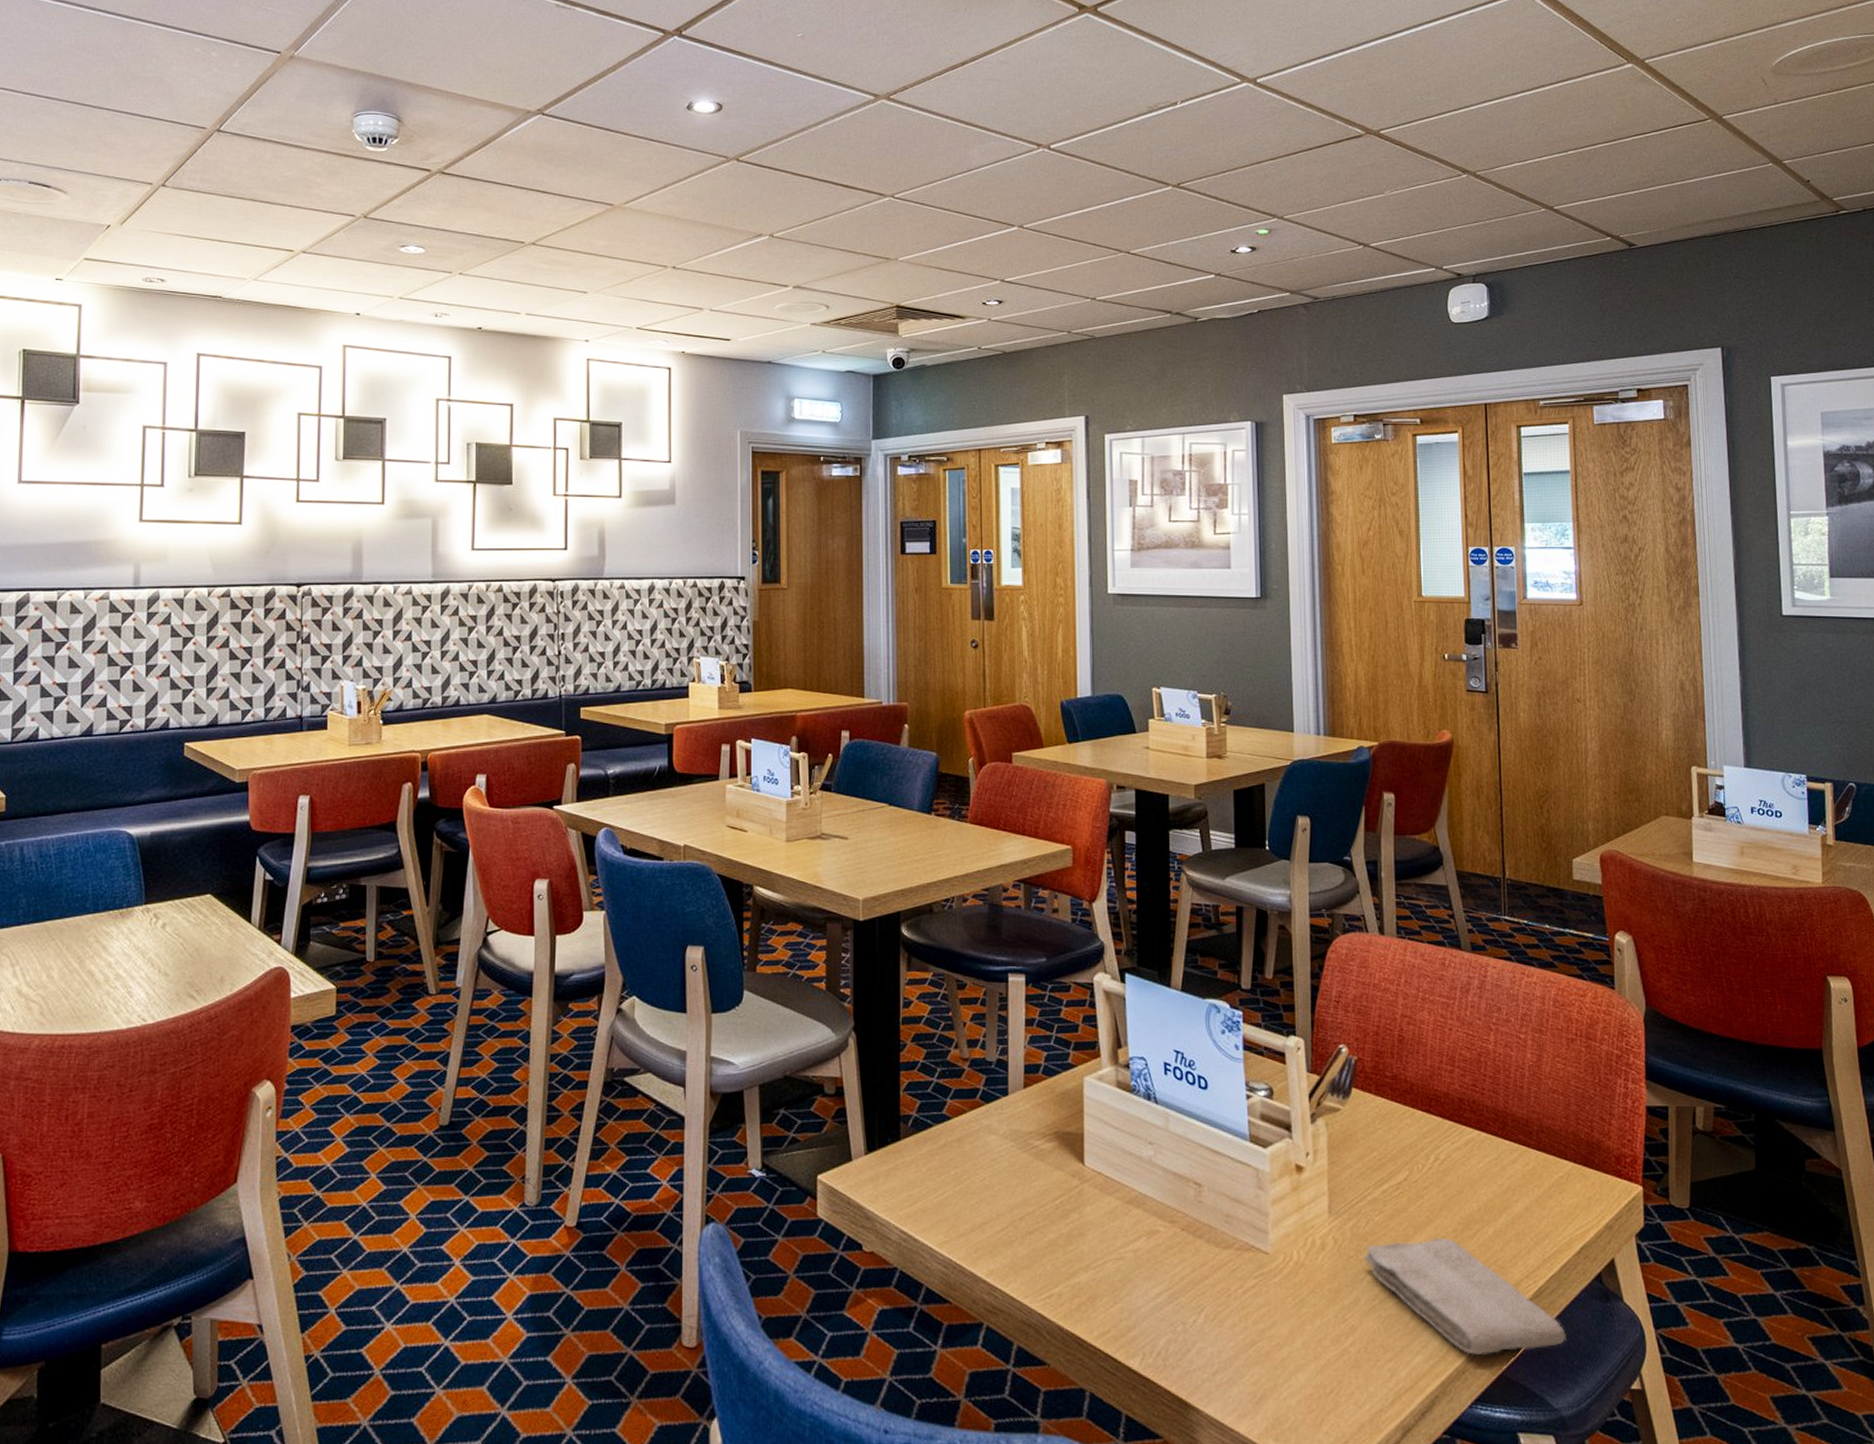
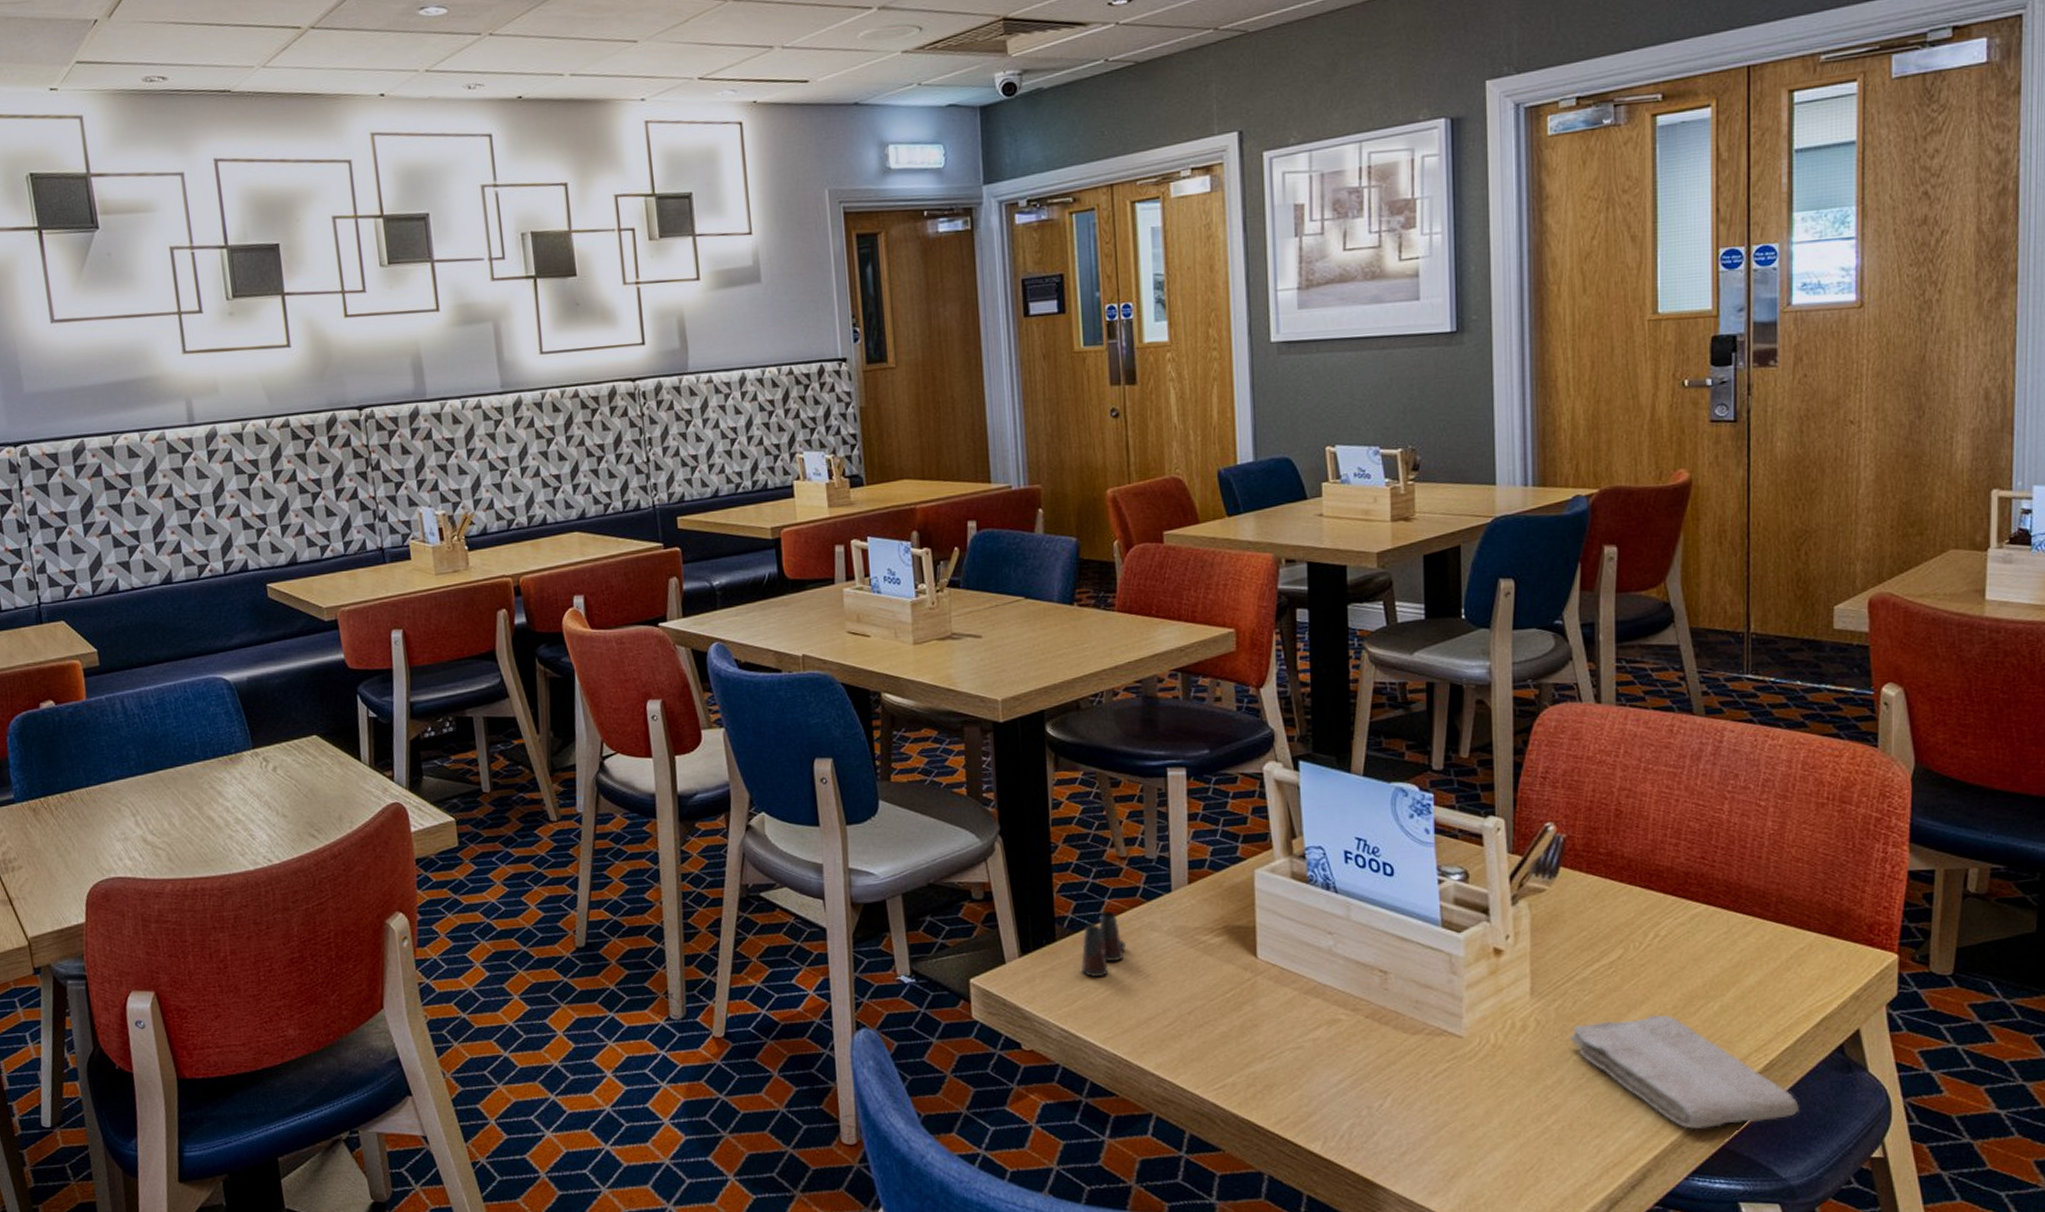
salt shaker: none [923,1111,964,1179] -> present [1081,910,1126,978]

